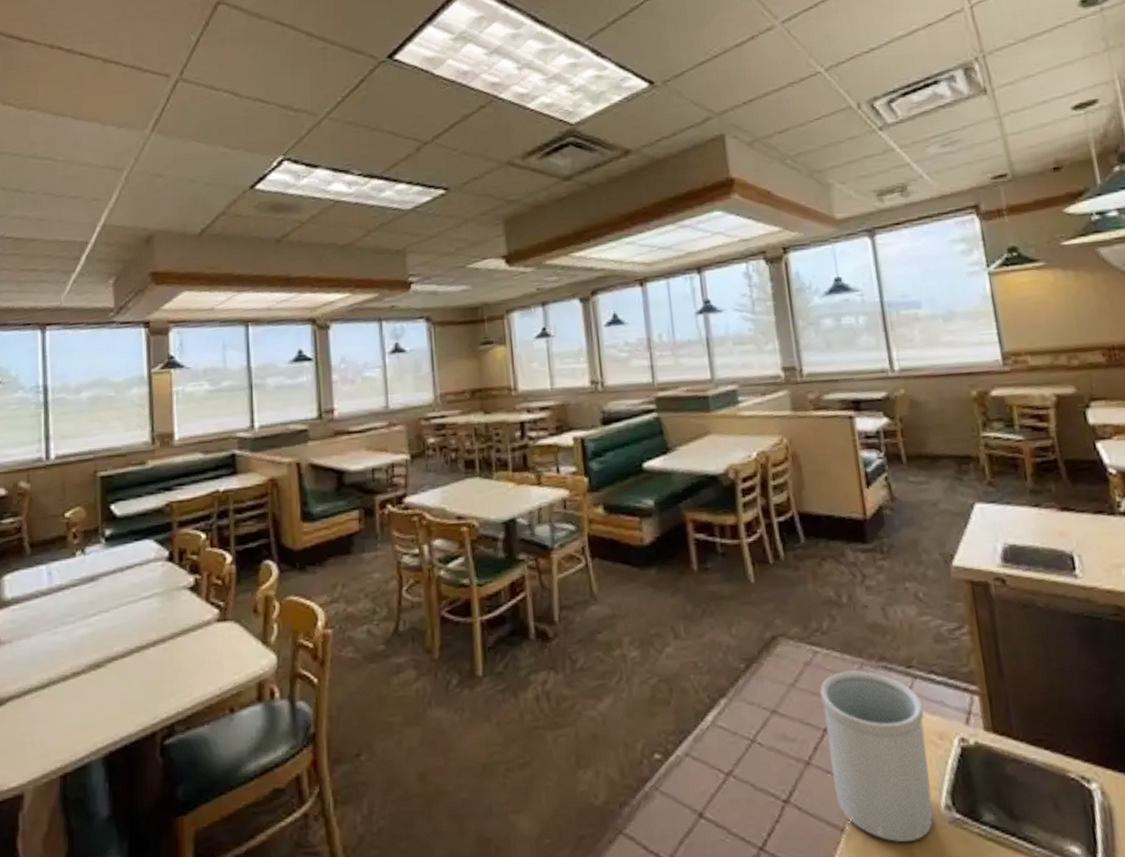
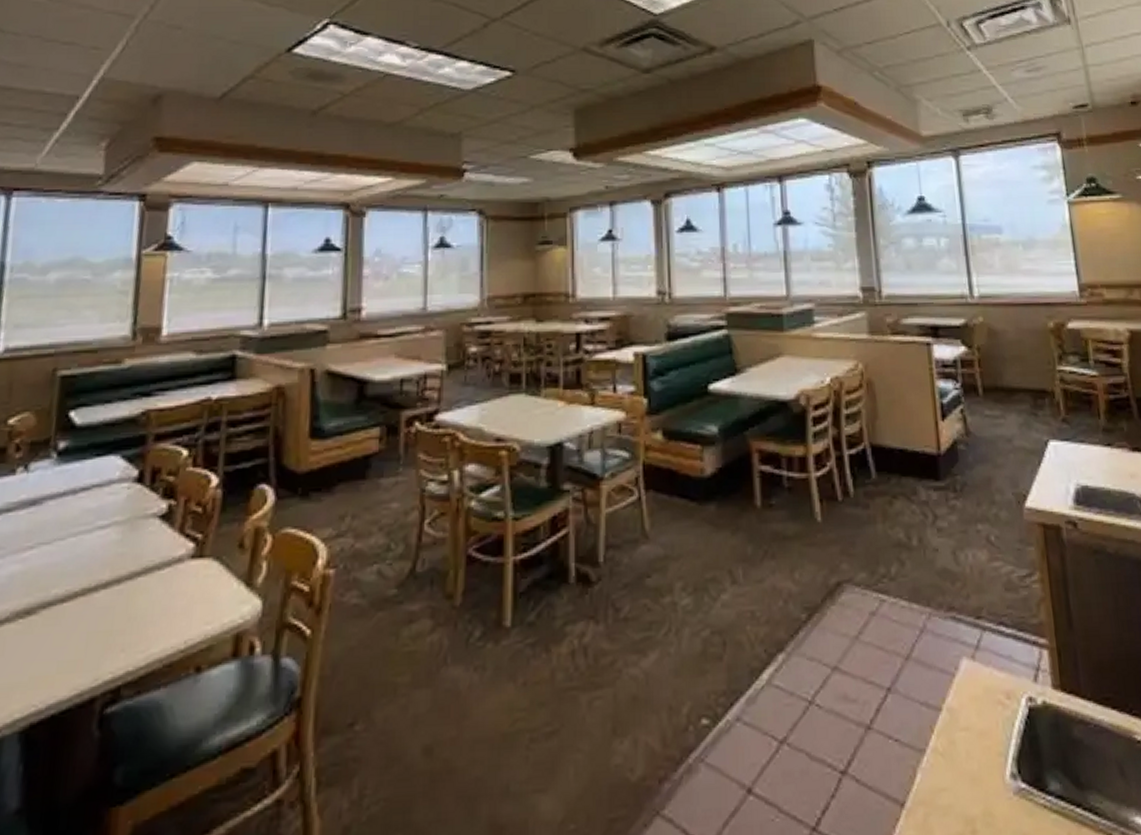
utensil holder: present [820,670,934,843] -> none [885,621,998,818]

